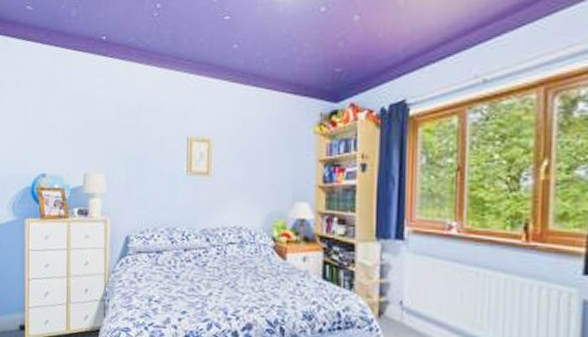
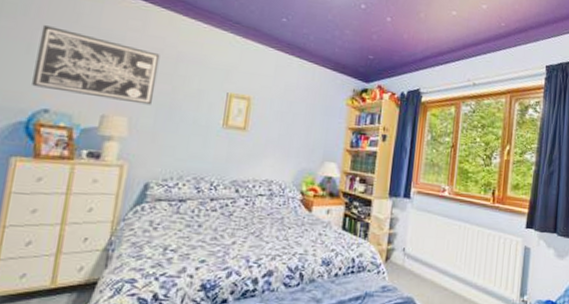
wall art: none [31,97,124,160] -> present [32,25,160,105]

